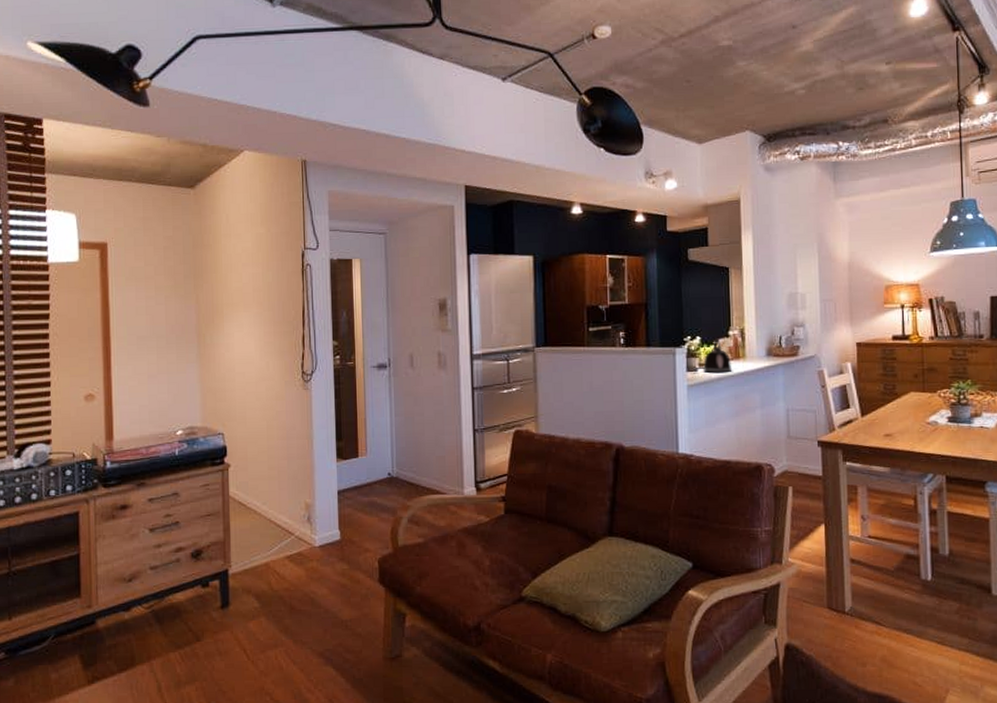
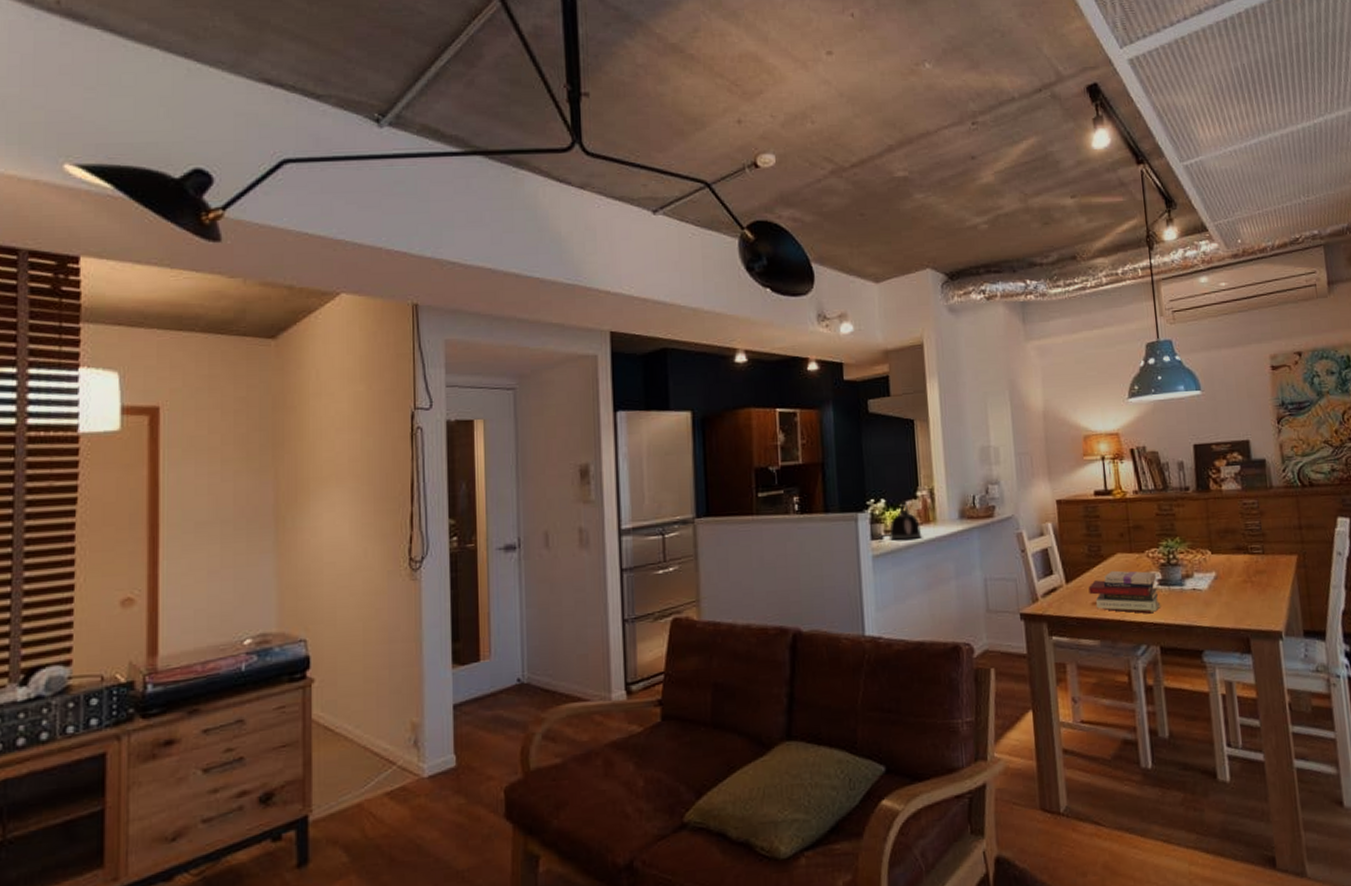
books: none [882,407,949,447] -> present [1088,570,1161,614]

